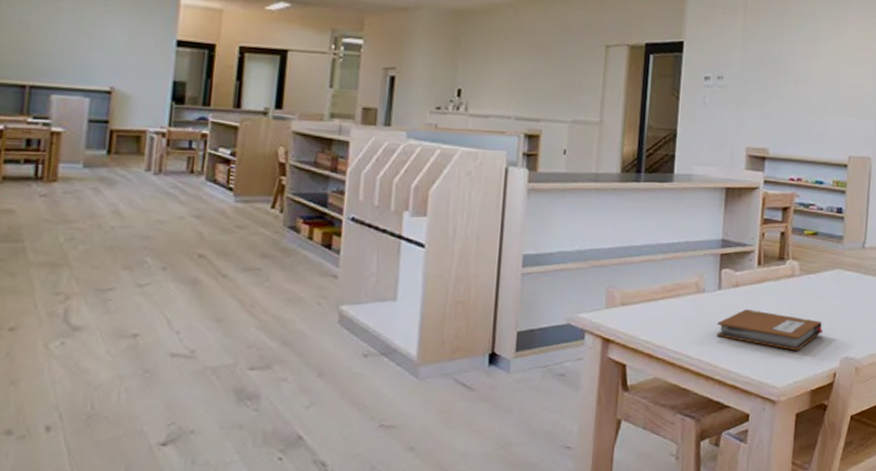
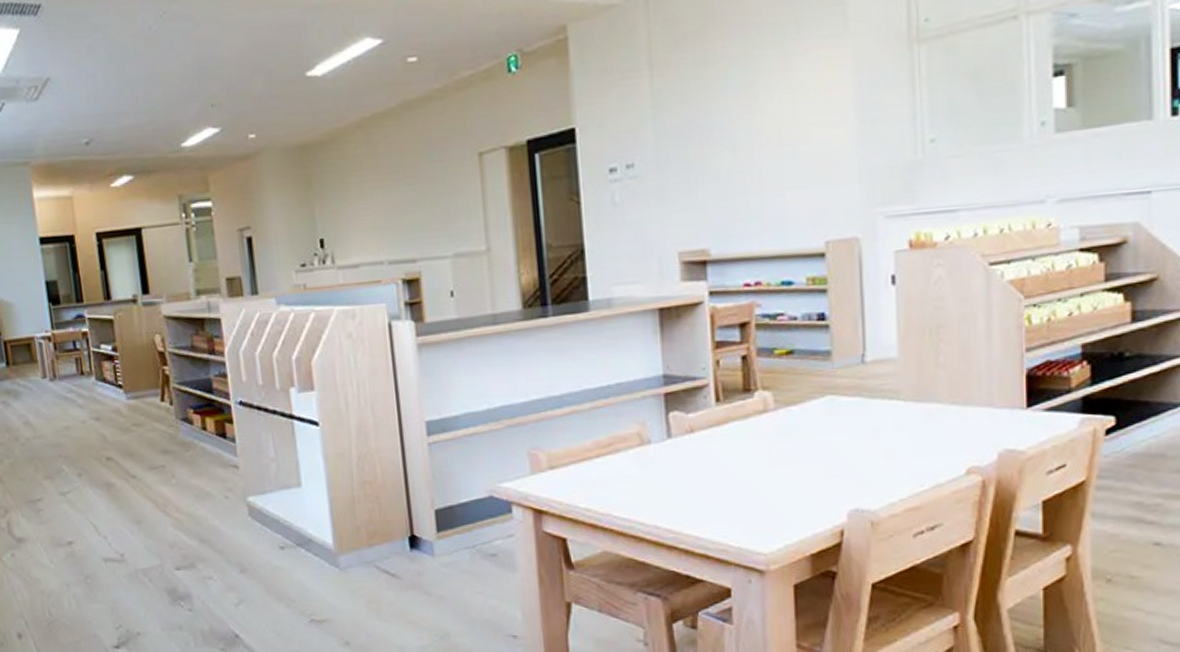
notebook: present [716,308,824,351] -> none [673,458,819,507]

